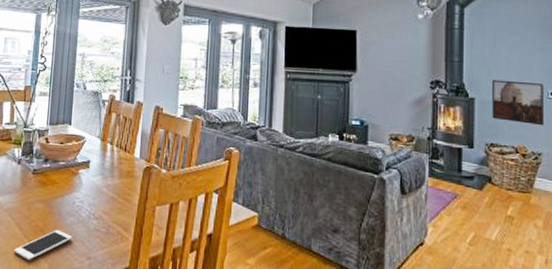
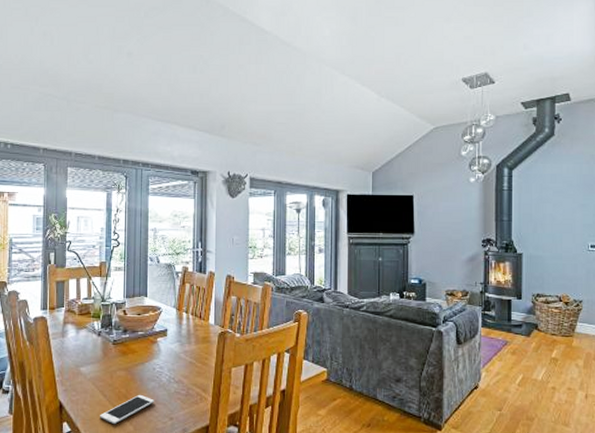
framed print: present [492,79,545,126] -> none [538,236,585,276]

